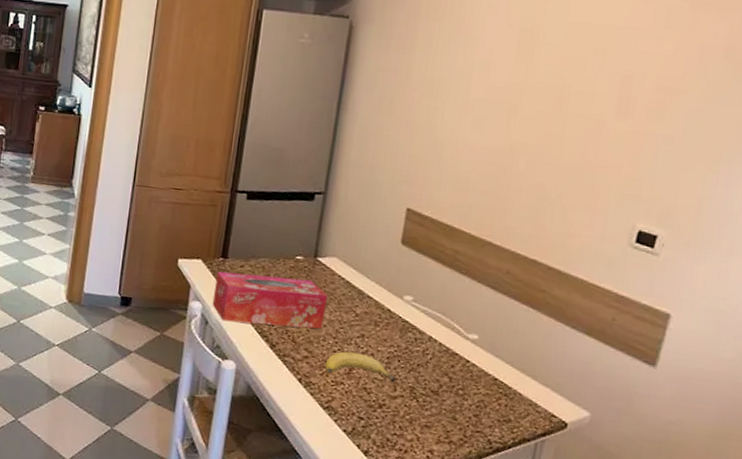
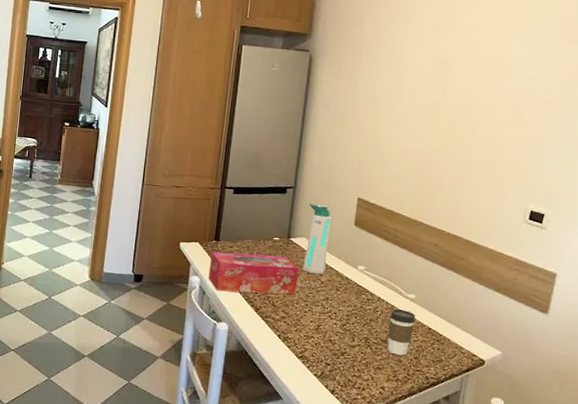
fruit: present [324,351,396,382] -> none [298,312,354,334]
water bottle: none [332,213,372,305] -> present [302,203,332,275]
coffee cup: none [438,352,478,412] -> present [387,309,416,356]

